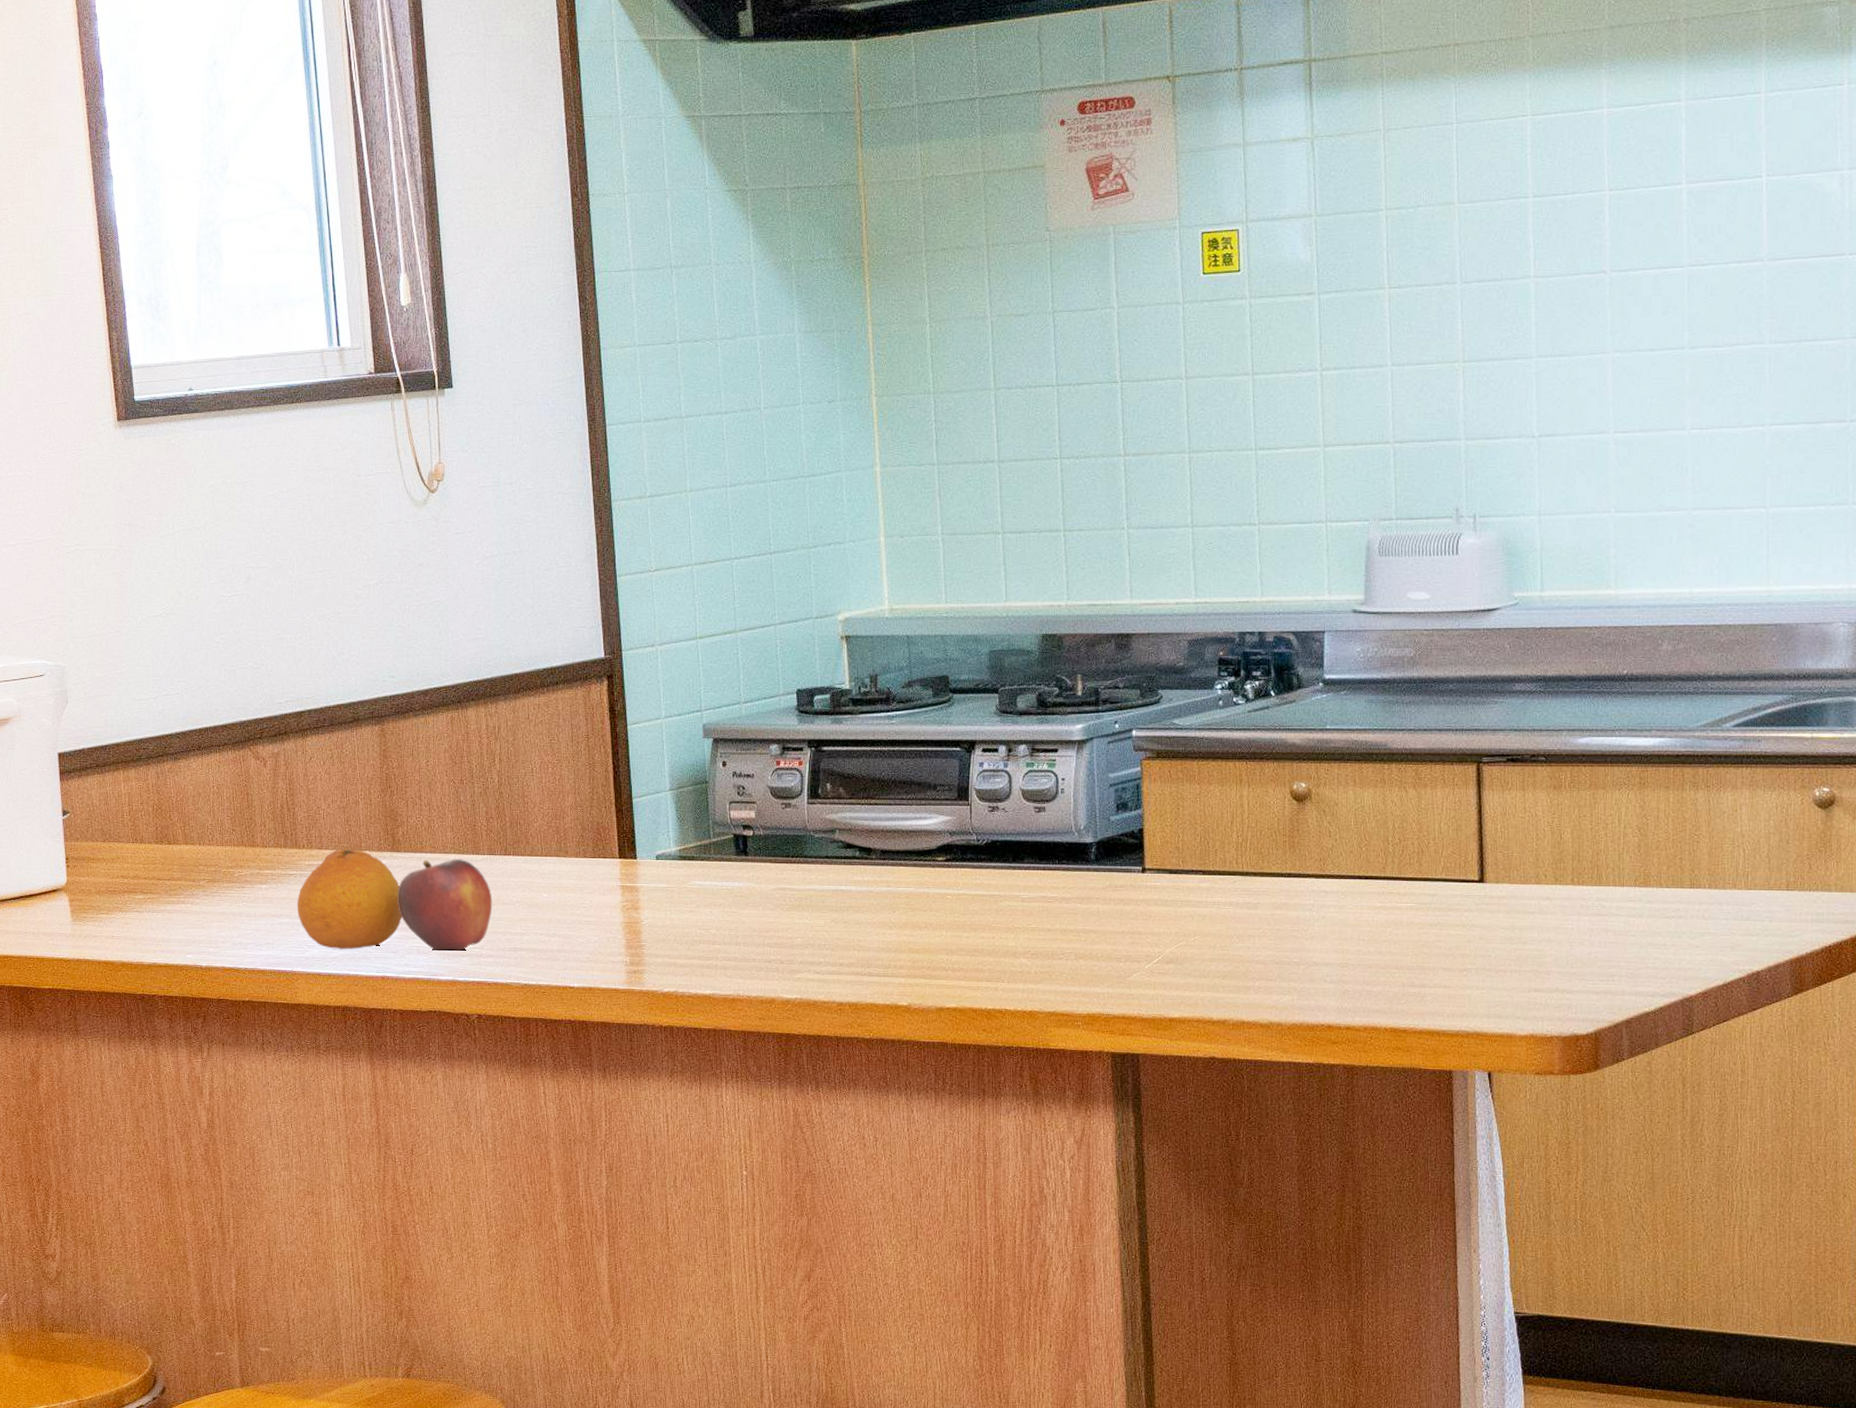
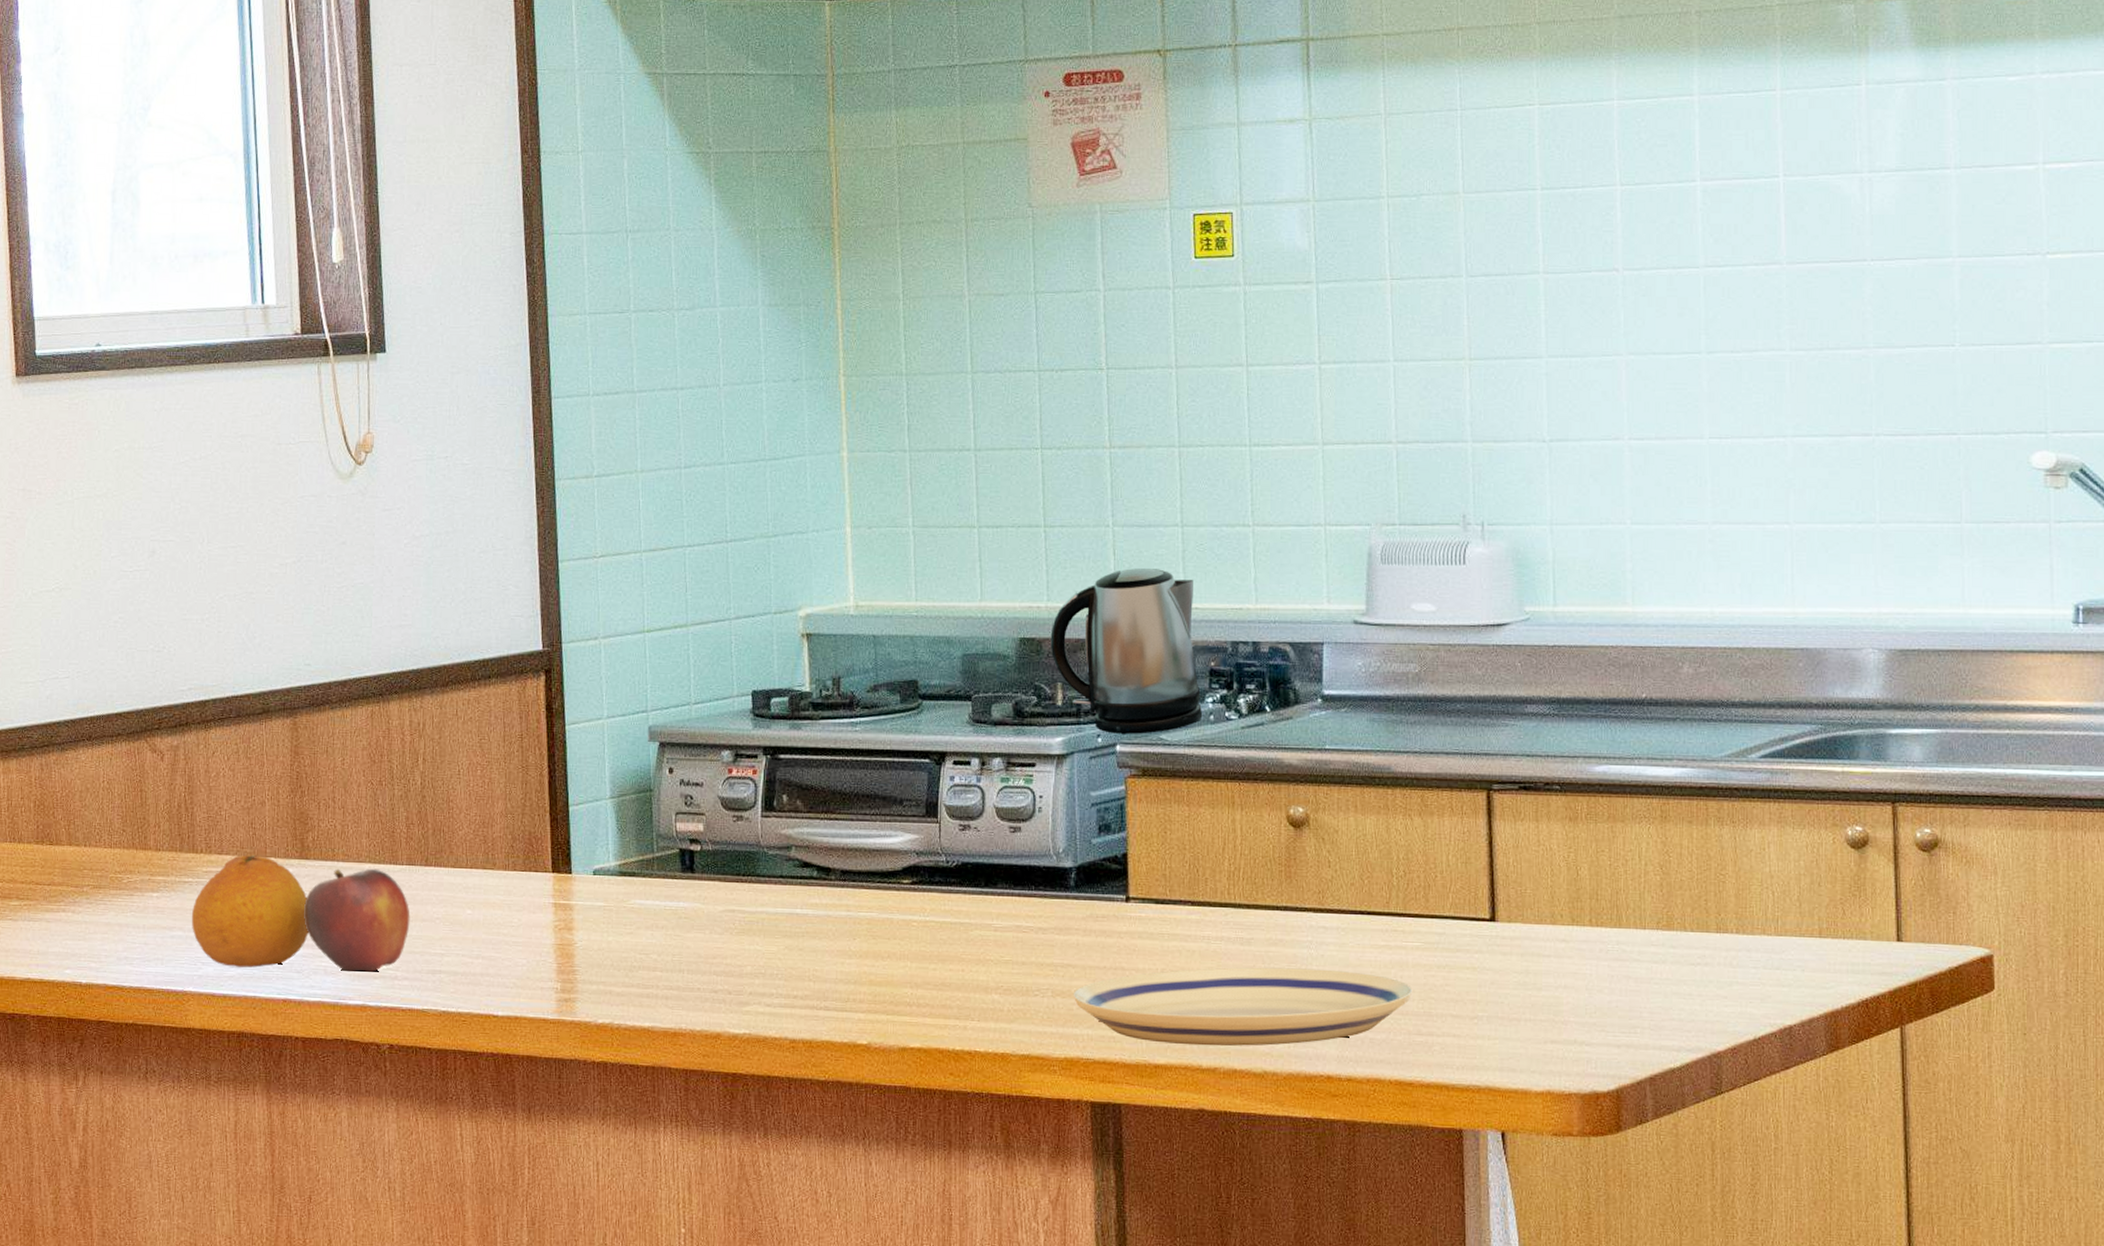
kettle: none [1070,566,1212,721] -> present [1050,567,1203,735]
plate: none [1094,929,1407,1001] -> present [1073,967,1413,1047]

